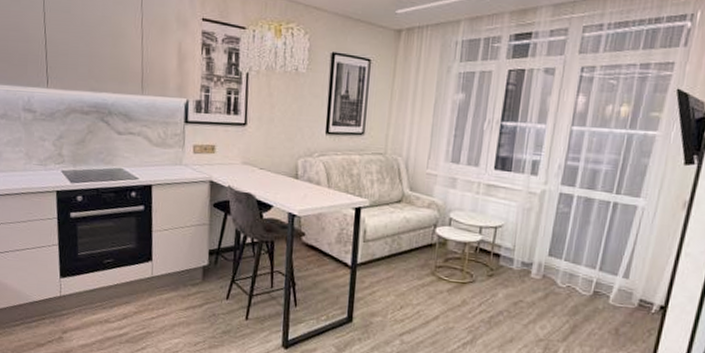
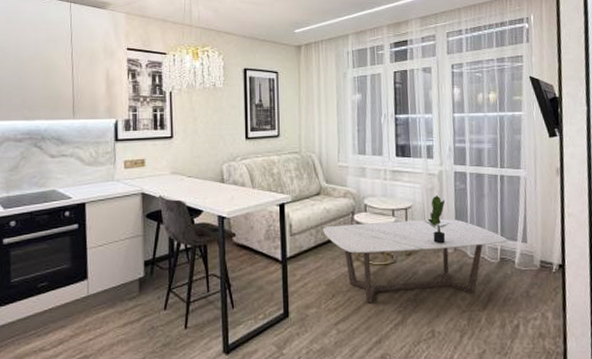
coffee table: none [400,236,606,323] -> present [323,219,507,303]
potted plant: none [514,216,543,270] -> present [424,195,450,244]

